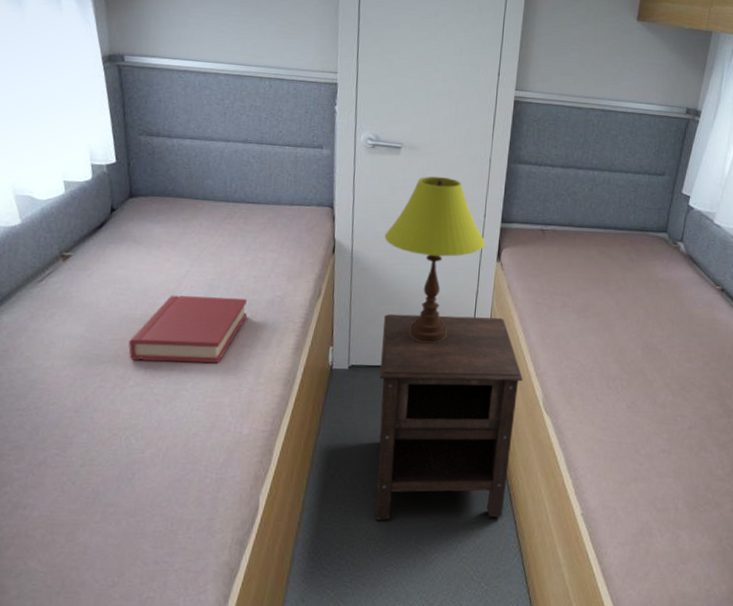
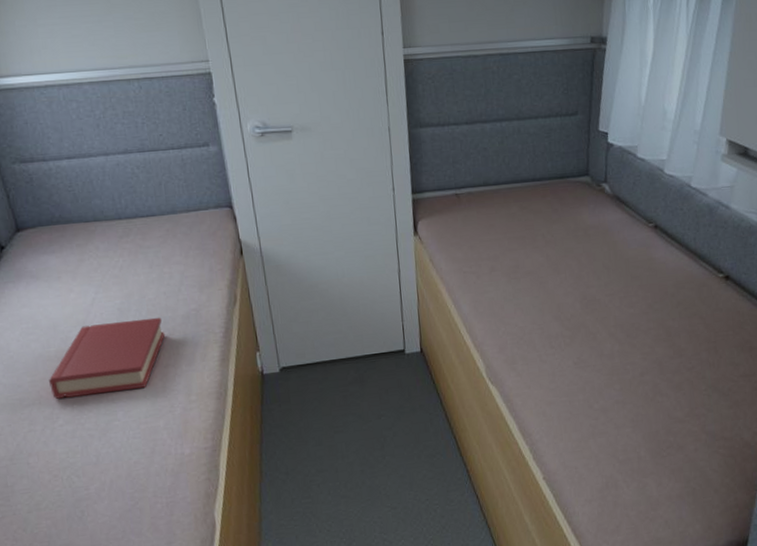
nightstand: present [375,313,523,520] -> none [307,293,463,517]
table lamp: present [384,176,485,344] -> none [291,155,399,333]

